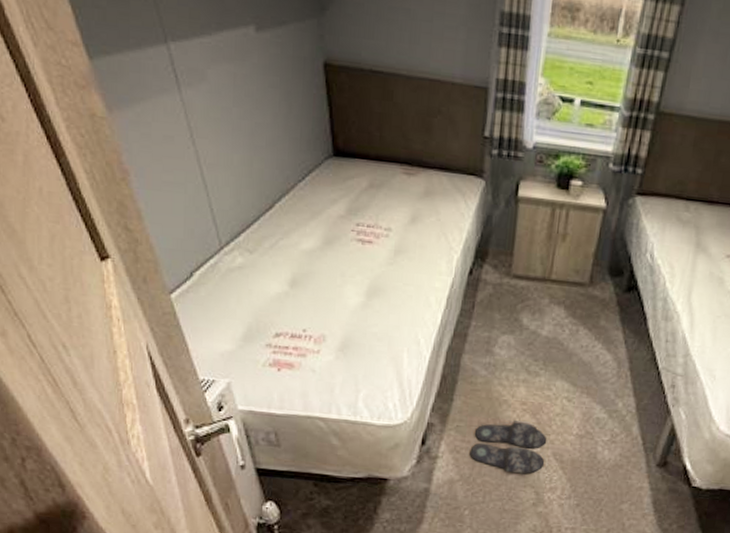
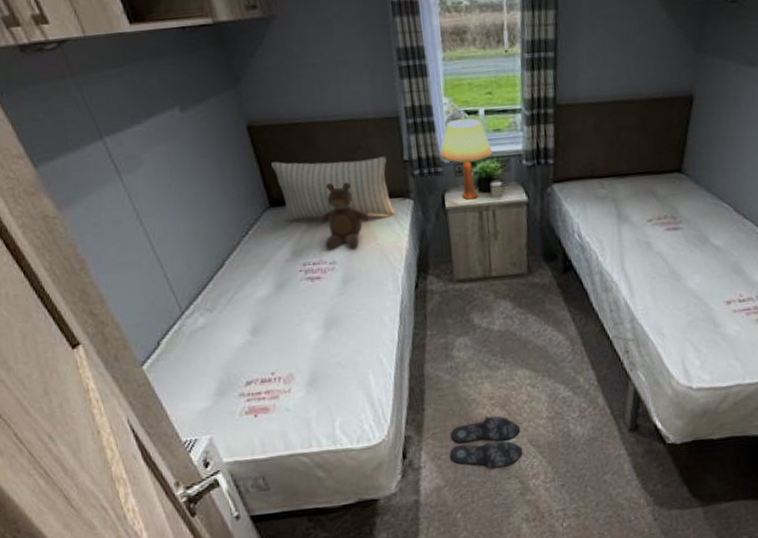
pillow: none [342,108,466,194] -> present [271,156,396,221]
teddy bear: none [382,143,436,220] -> present [319,182,370,250]
table lamp: none [523,103,580,194] -> present [439,118,493,200]

